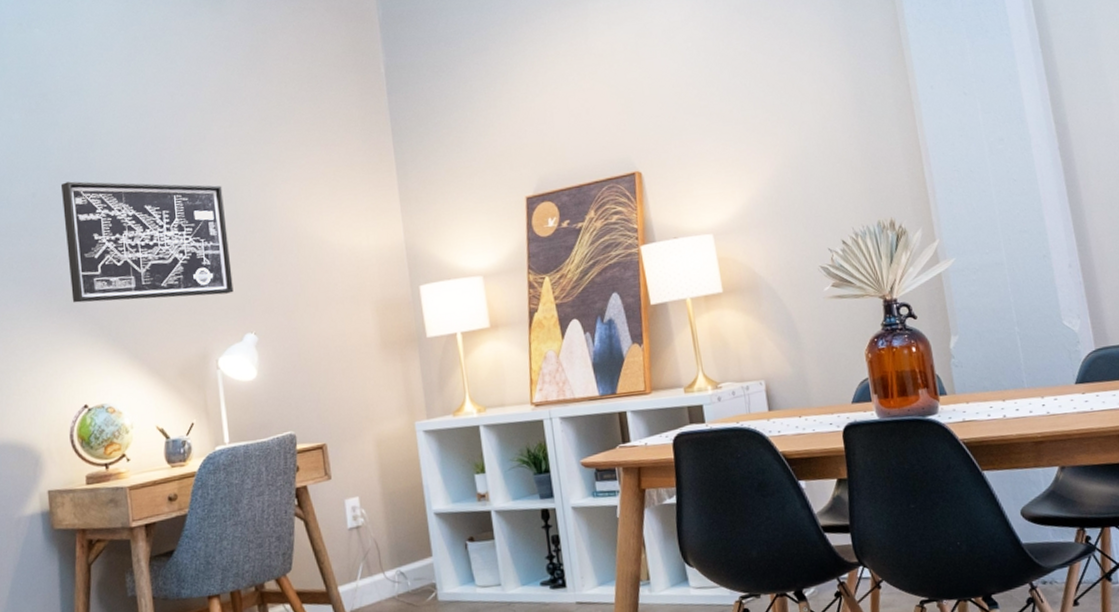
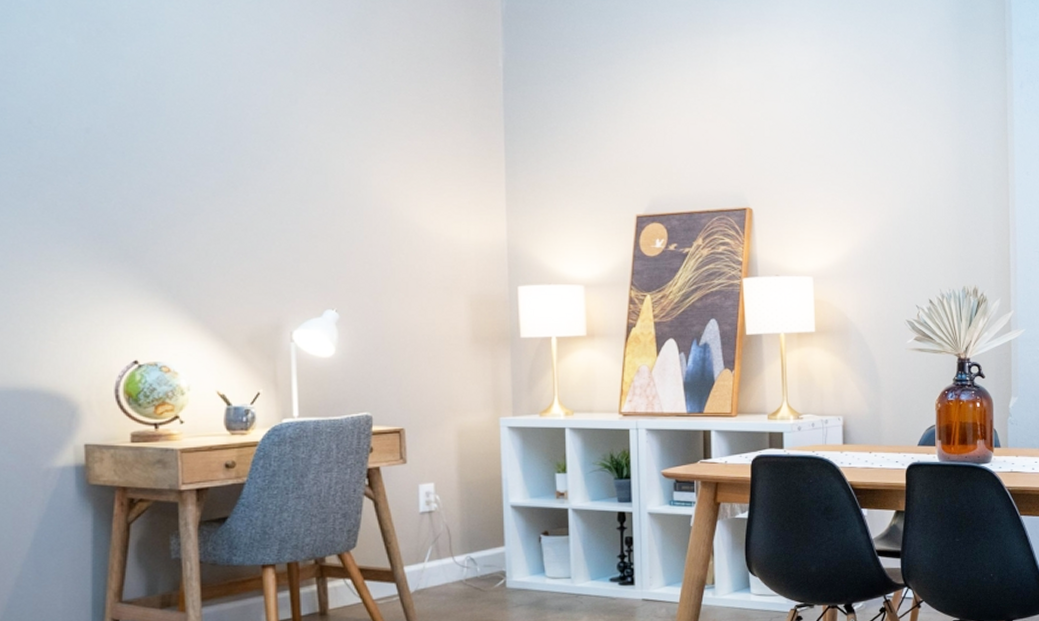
wall art: present [60,181,234,303] -> none [121,122,316,267]

